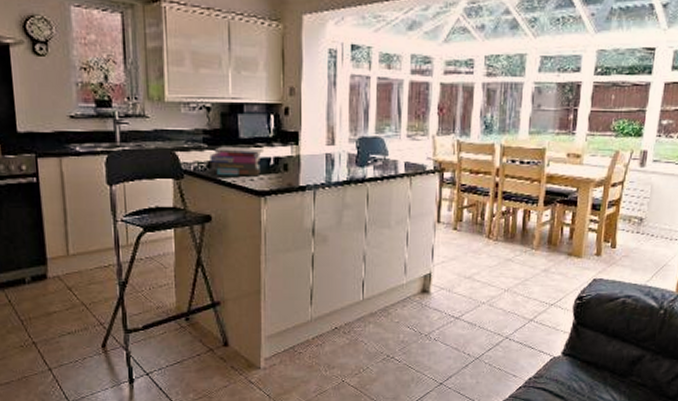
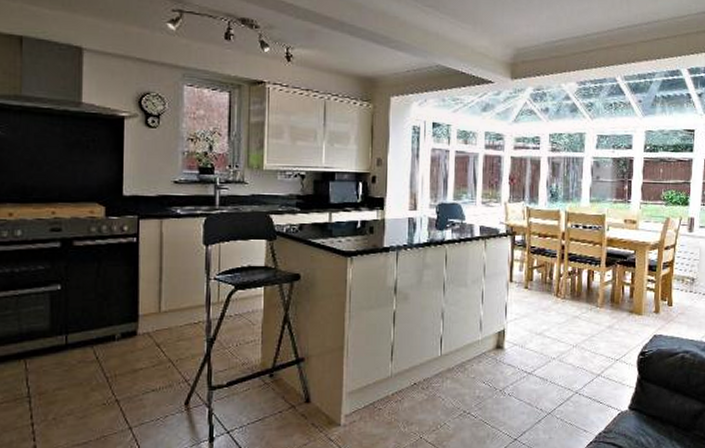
books: present [209,146,265,176] -> none [301,210,353,238]

